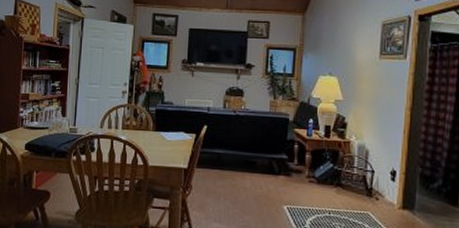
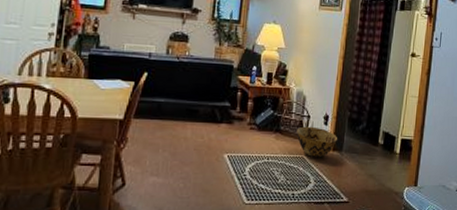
woven basket: none [360,181,409,216] -> present [296,126,338,158]

